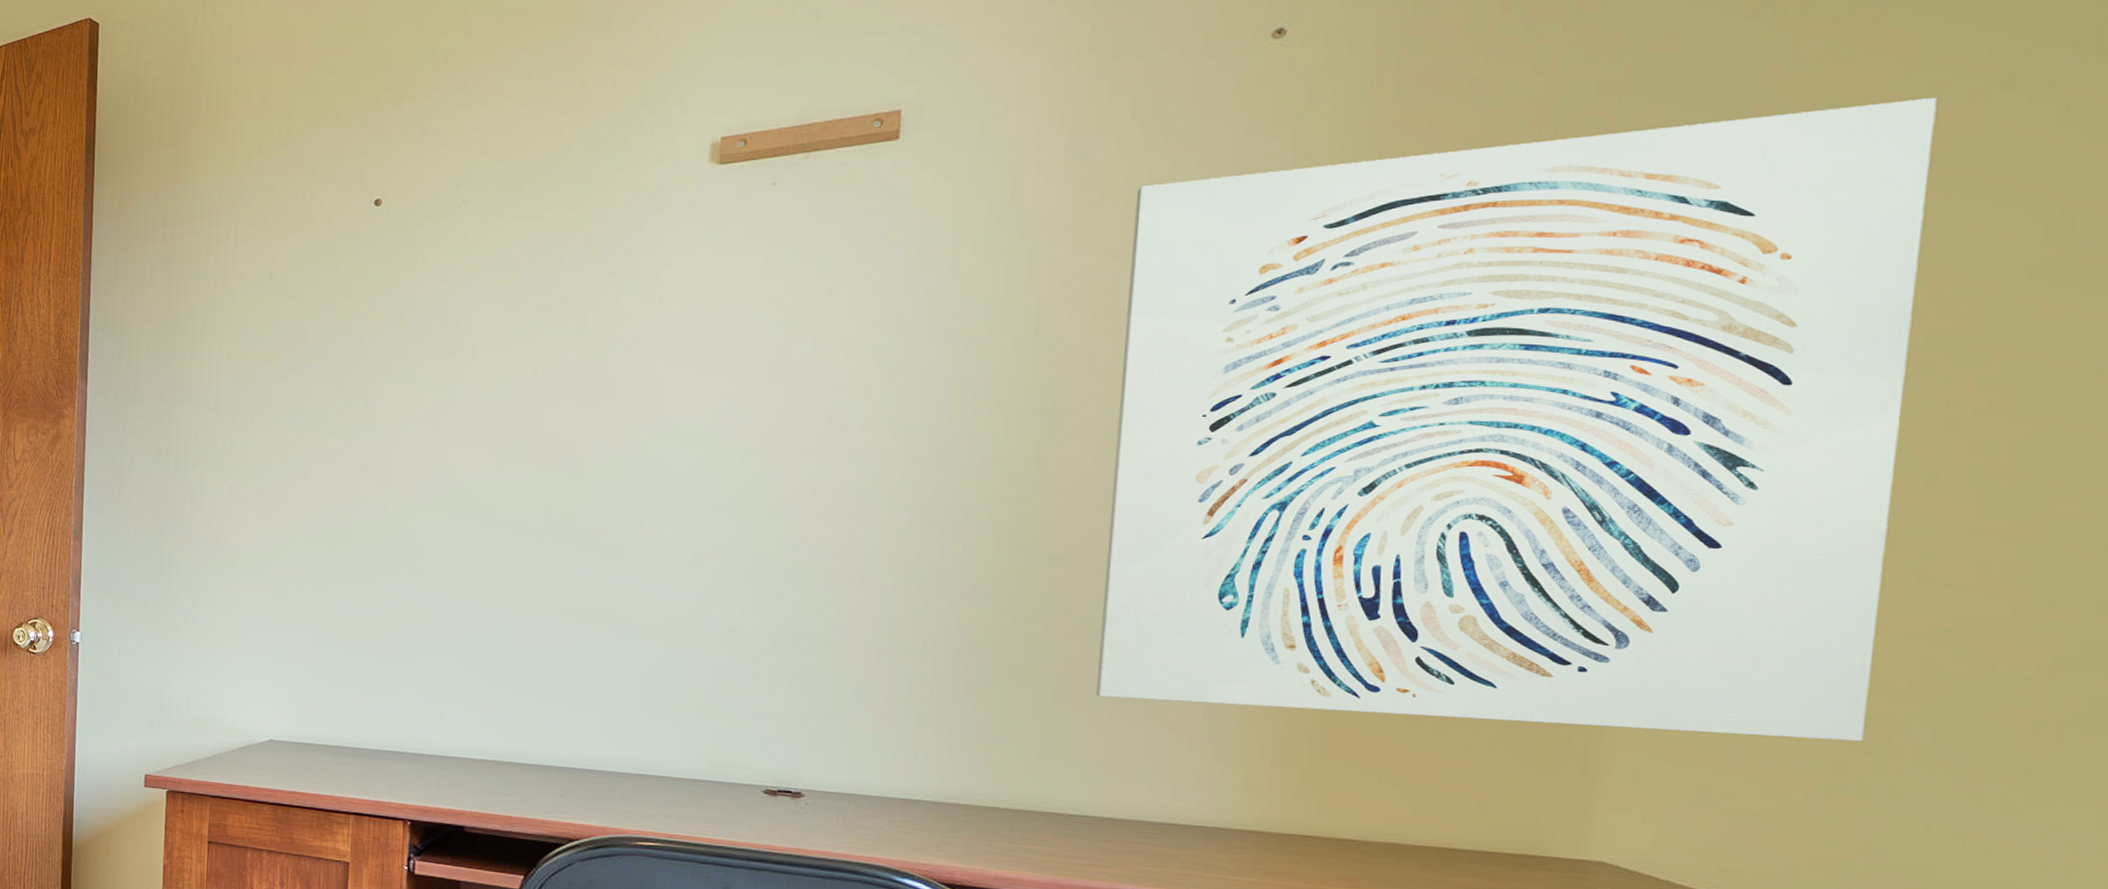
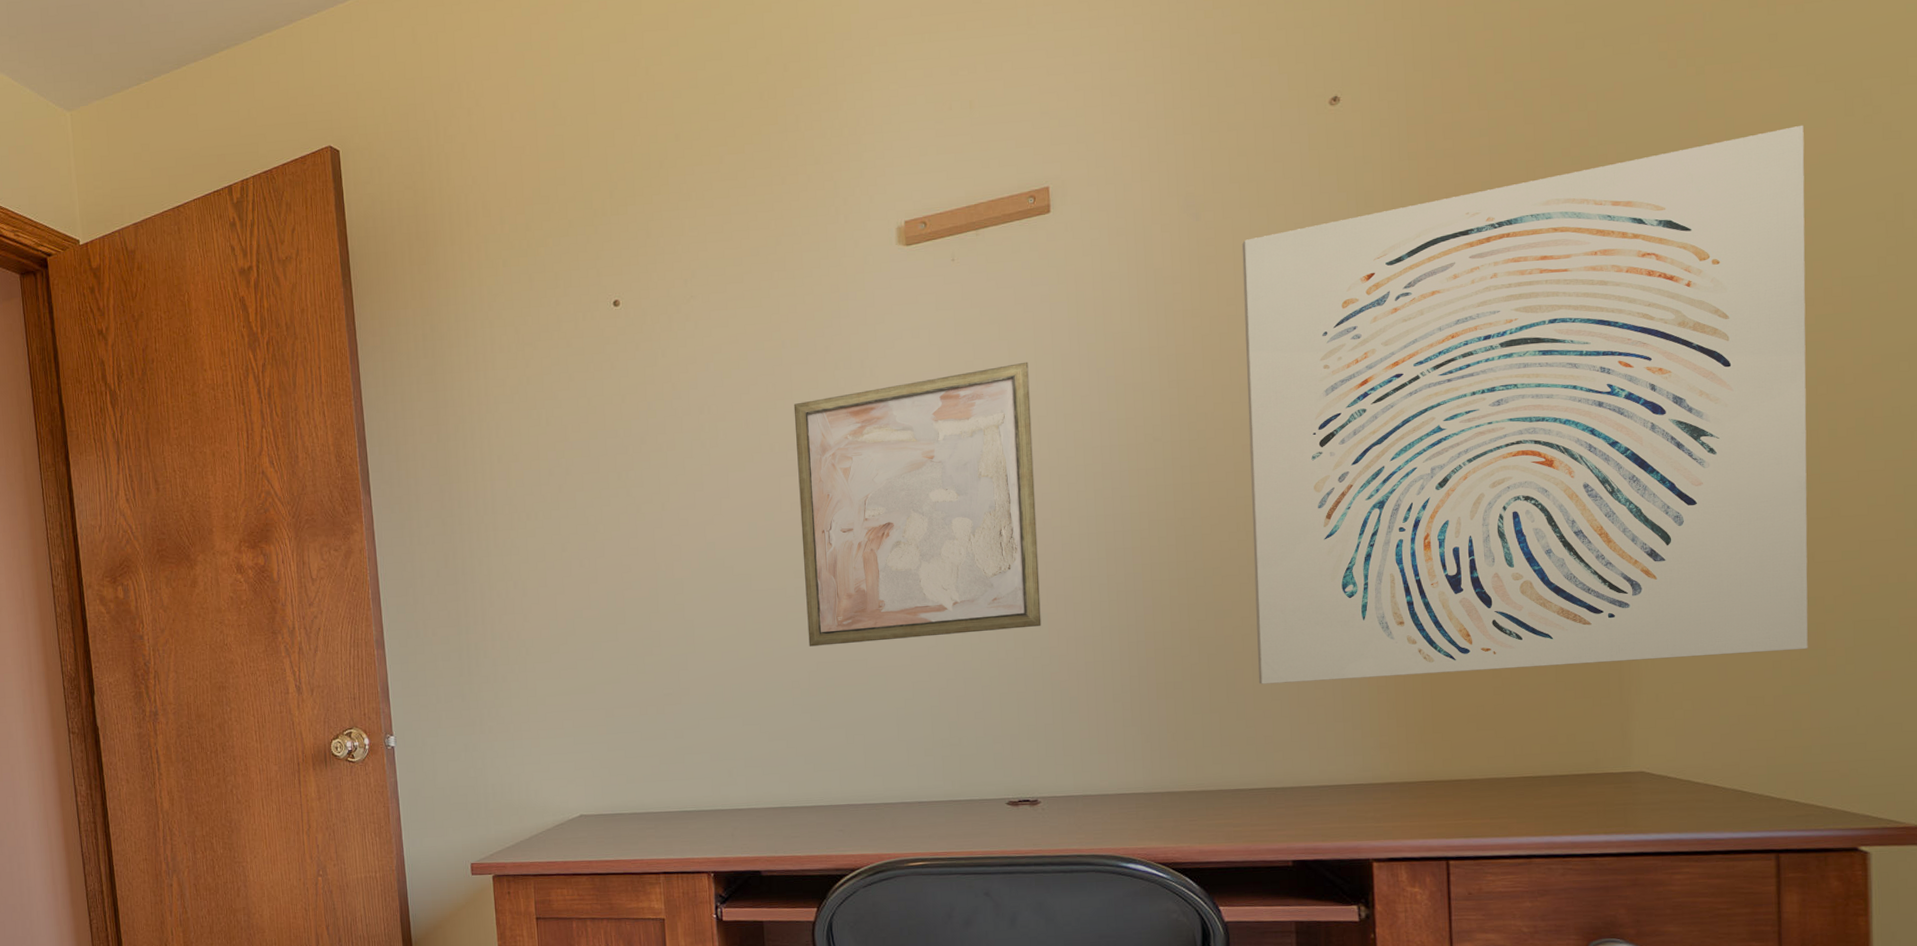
wall art: none [550,303,851,599] -> present [793,362,1042,647]

